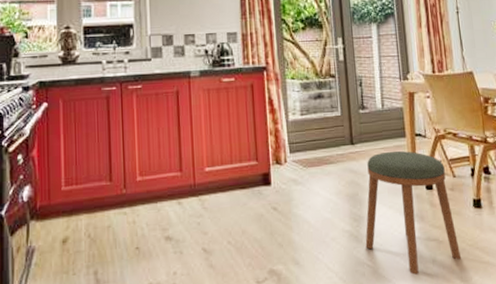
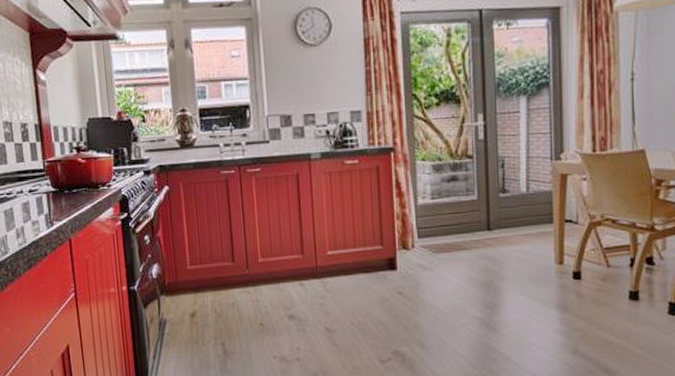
stool: present [365,150,461,275] -> none [498,237,608,364]

